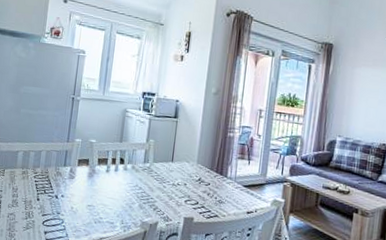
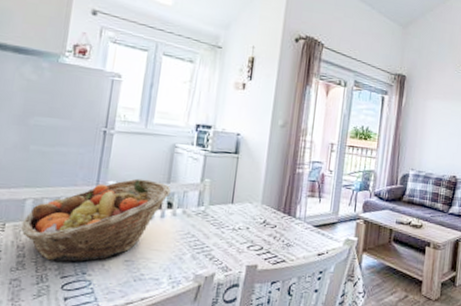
fruit basket: none [15,137,123,204] -> present [21,178,171,262]

